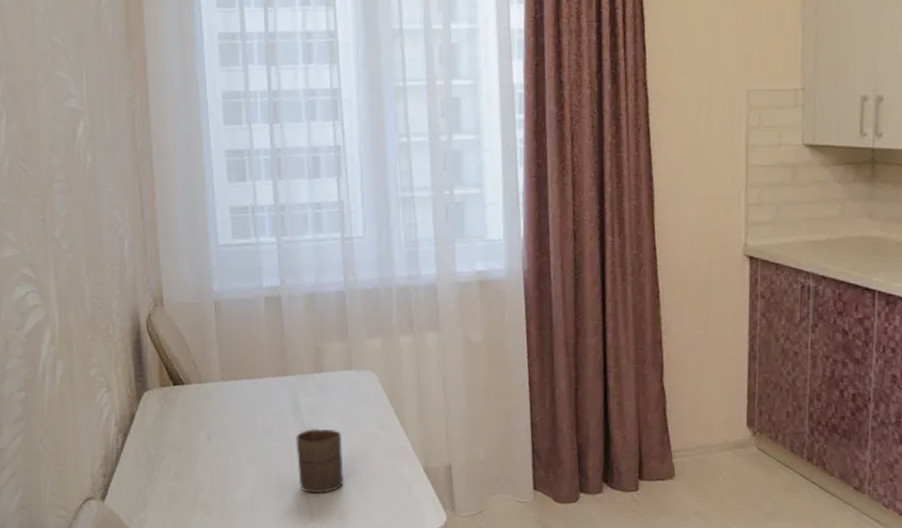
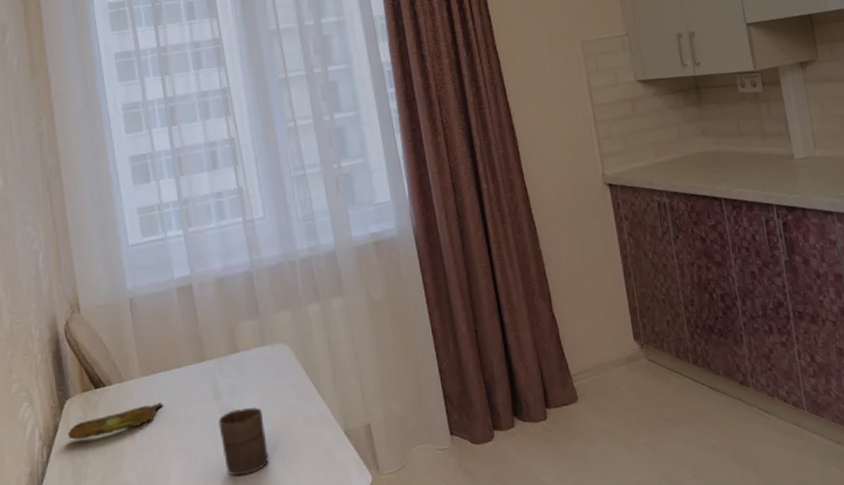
banana: none [144,409,241,433] -> present [68,402,163,440]

